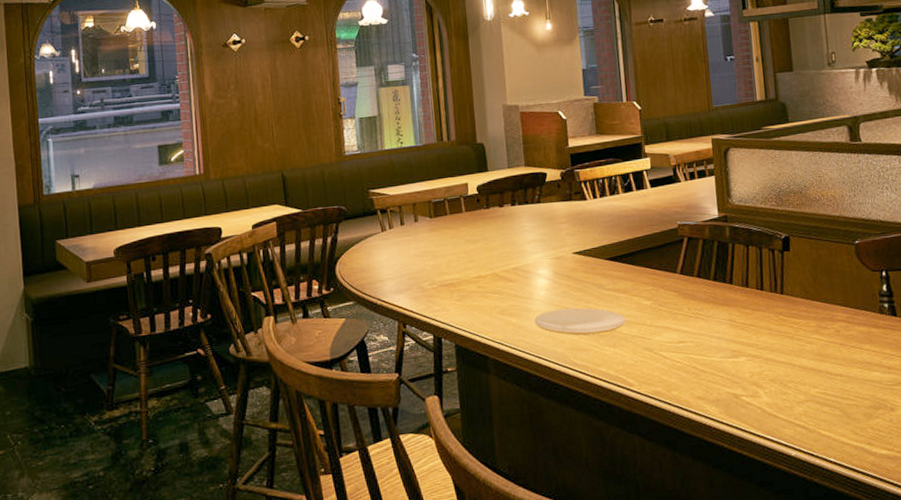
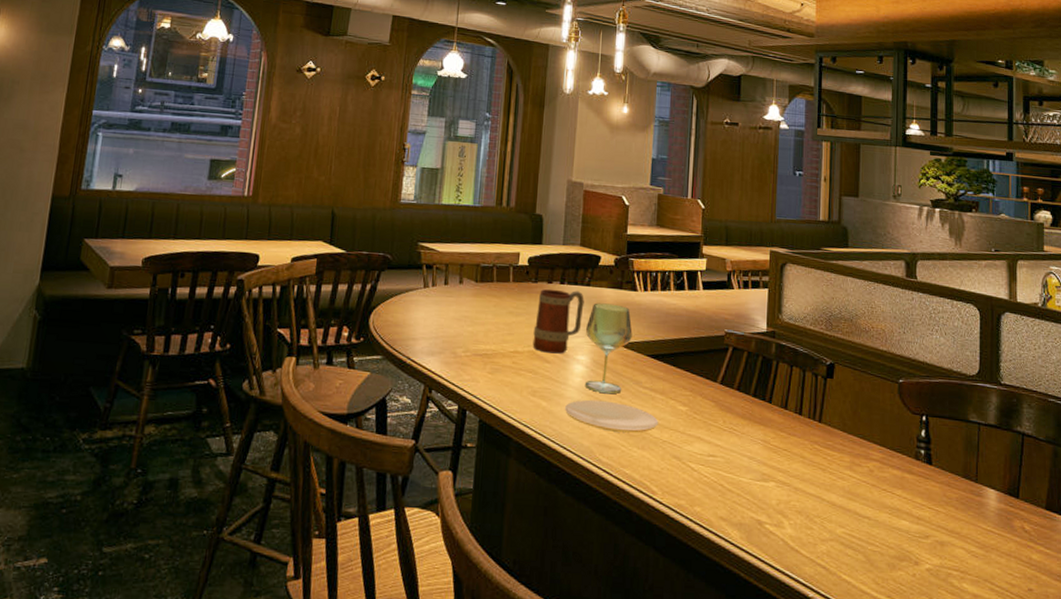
beer mug: none [492,209,538,273] -> present [532,288,584,354]
wine glass: none [542,216,589,302] -> present [584,303,633,394]

